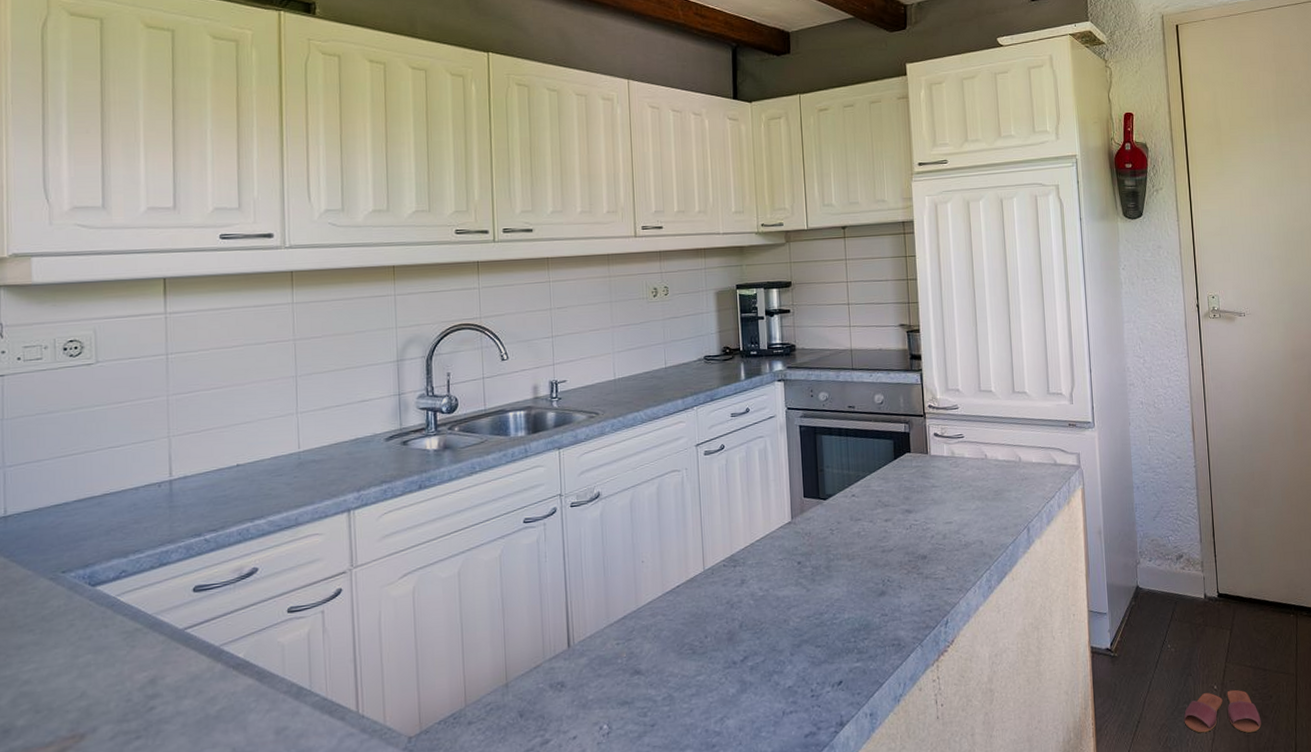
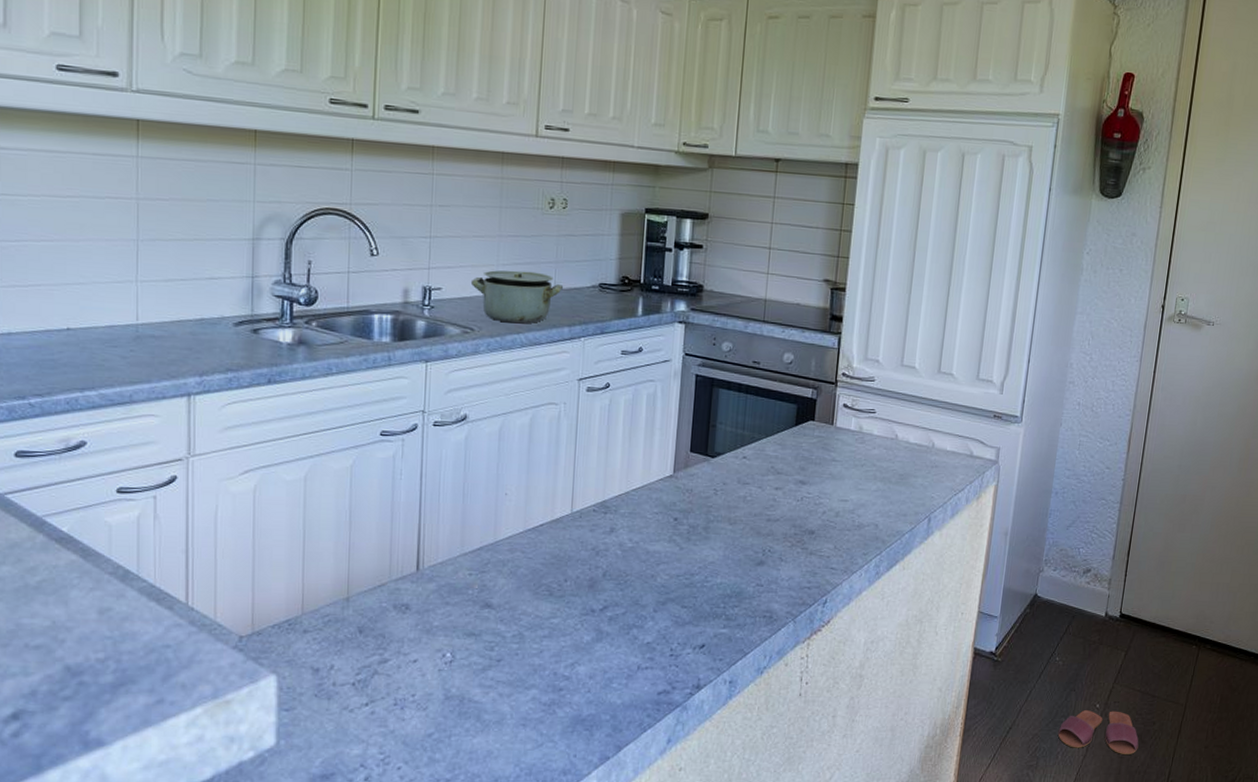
saucepan: none [591,354,672,403] -> present [470,270,563,324]

